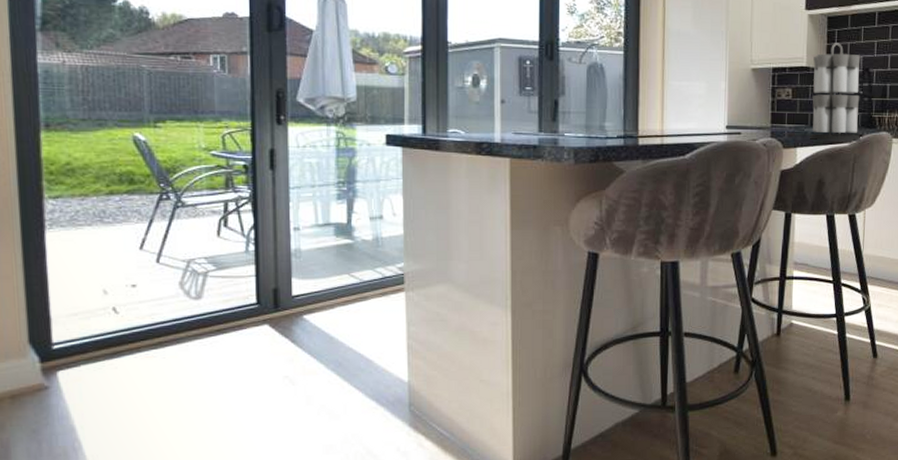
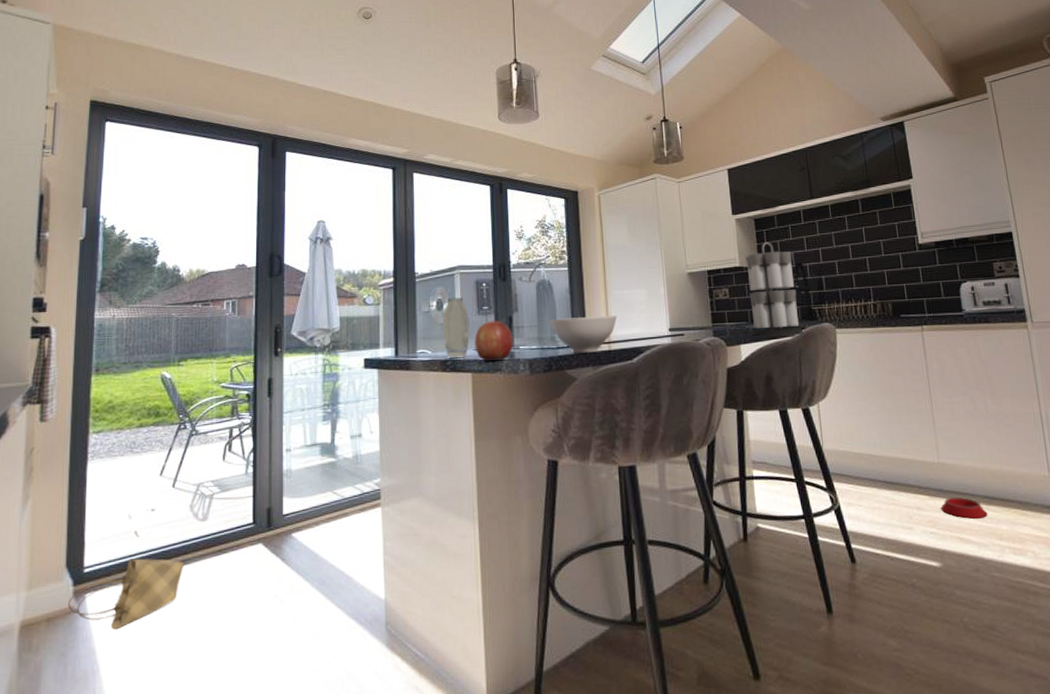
shopping bag: none [35,336,177,408] -> present [67,558,184,630]
vase: none [478,74,509,140] -> present [442,297,470,358]
fruit: none [514,103,558,147] -> present [474,320,514,362]
bowl: none [600,106,673,146] -> present [550,315,617,354]

